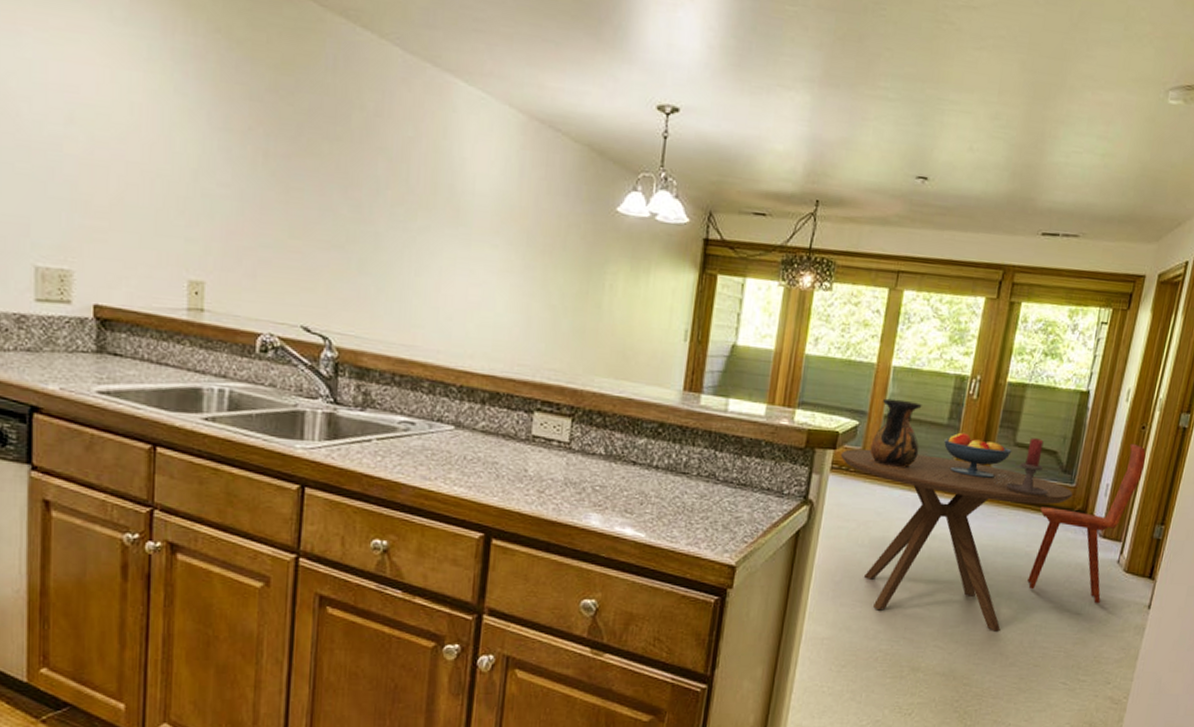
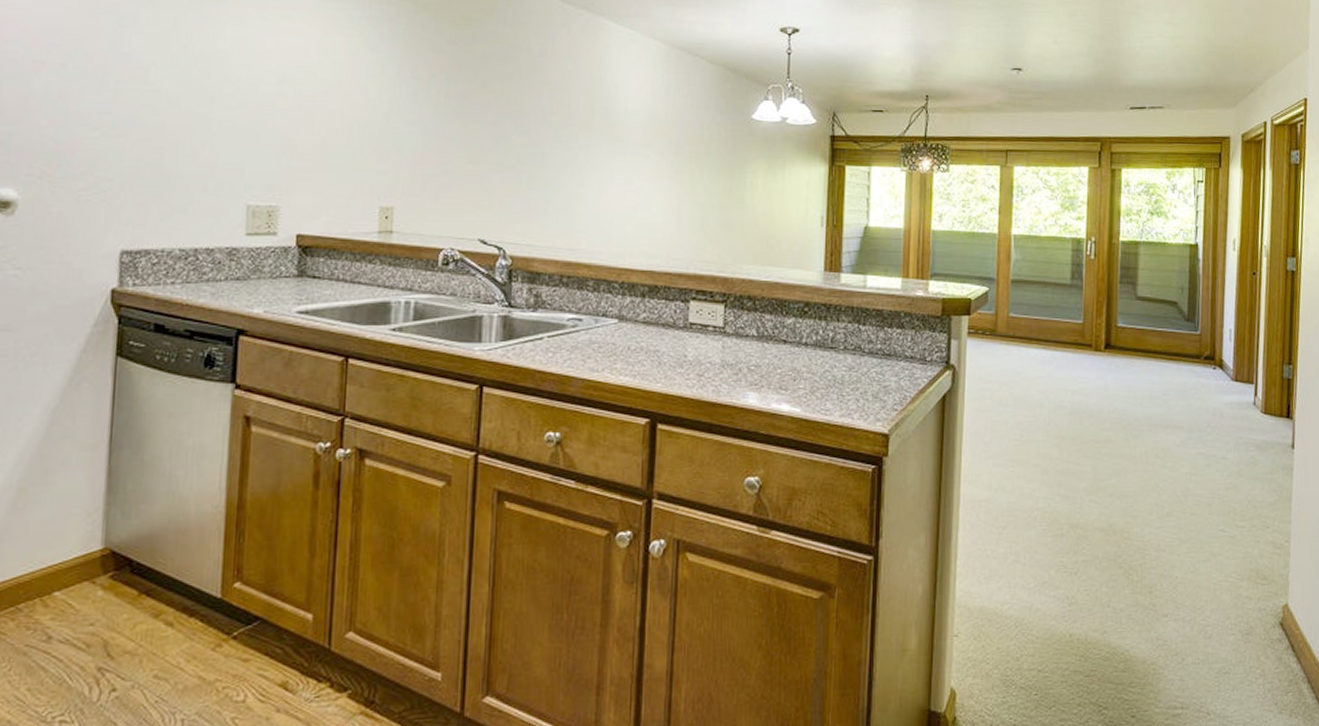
dining table: present [841,448,1073,632] -> none [976,313,1199,482]
vase: present [864,398,922,470] -> none [998,264,1048,330]
fruit bowl: present [943,432,1012,478] -> none [1069,290,1135,331]
candle holder: present [994,438,1049,497] -> none [1122,291,1176,345]
dining chair: present [1027,443,1146,604] -> none [1170,289,1262,447]

